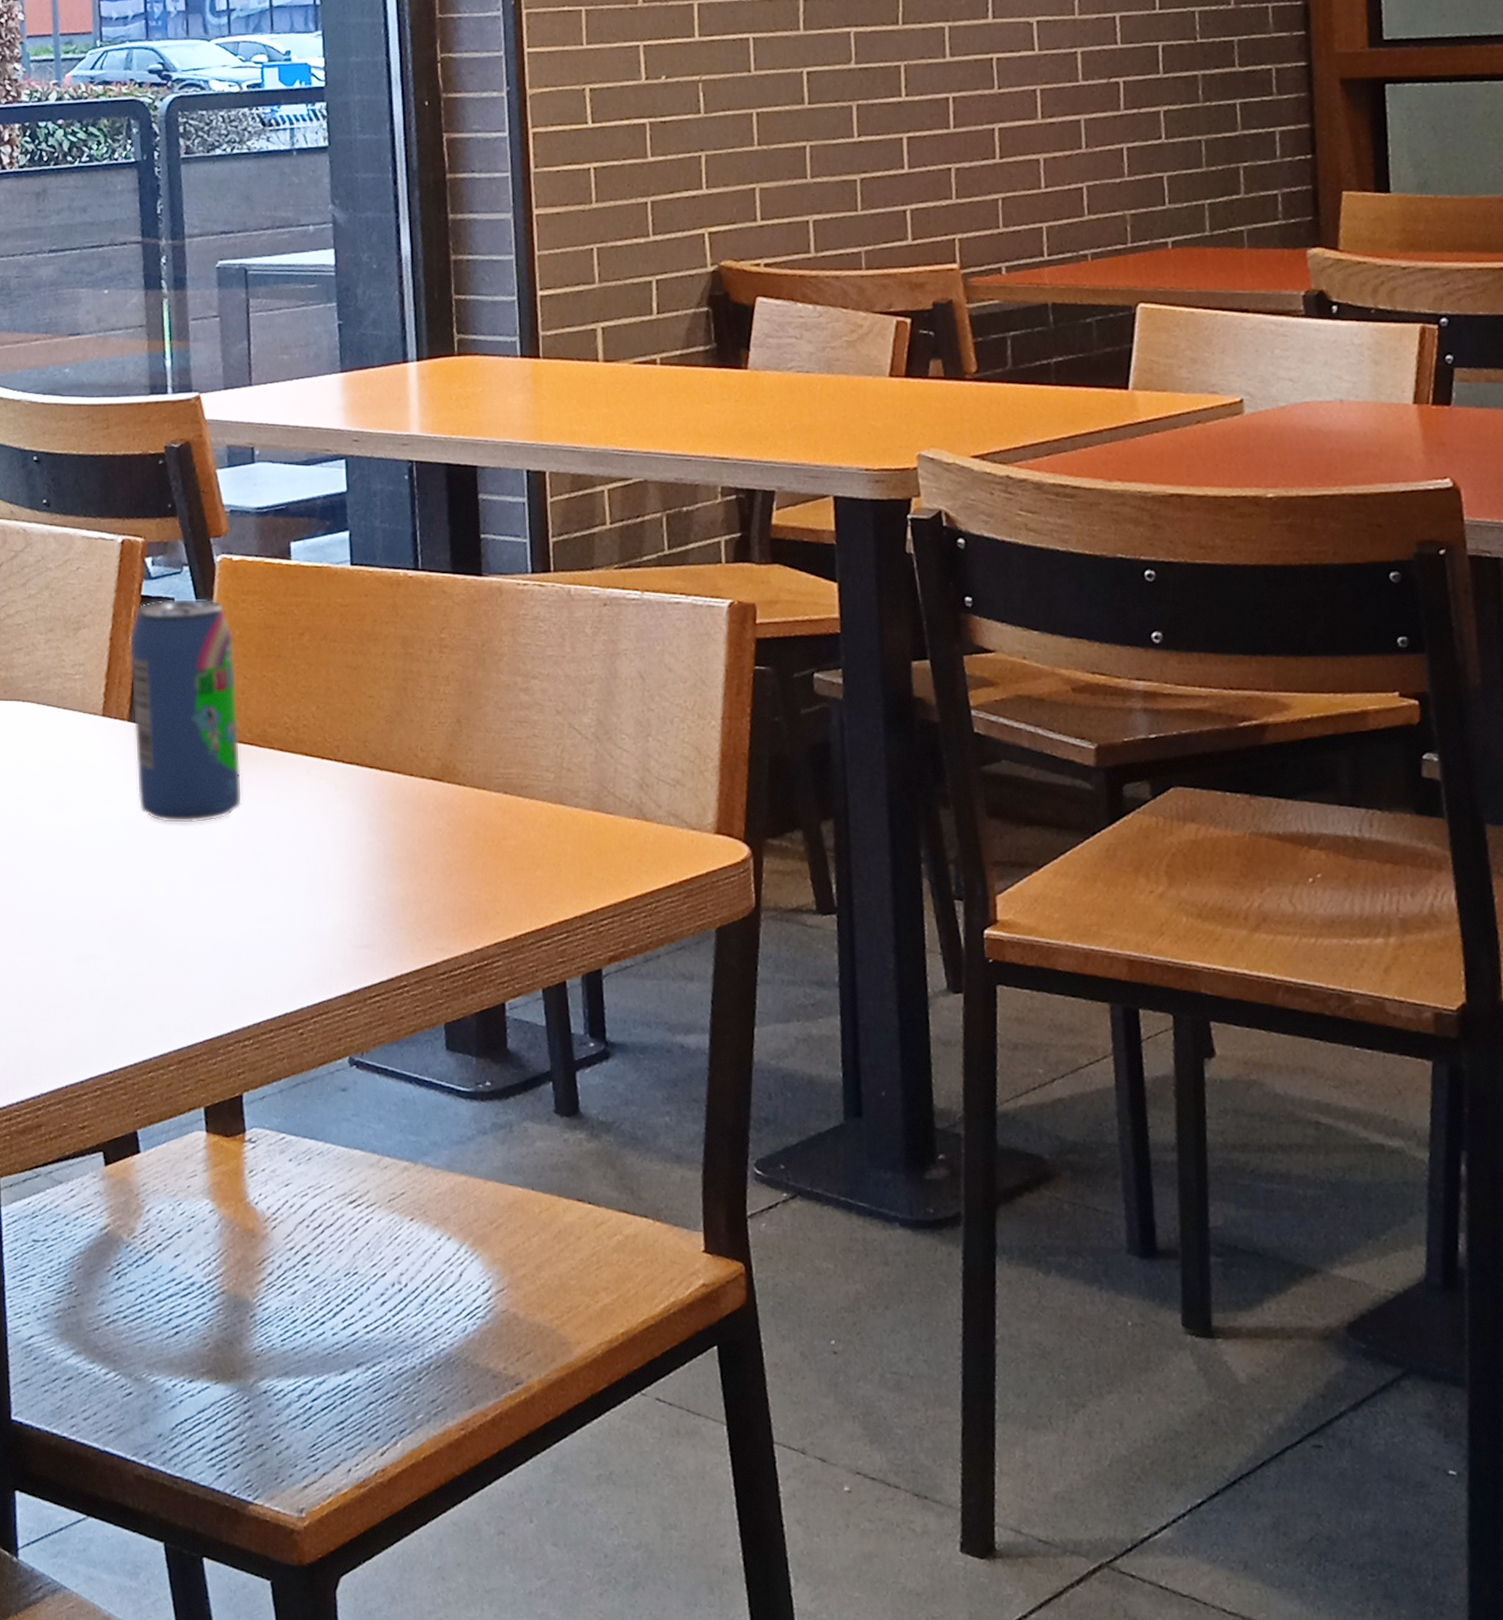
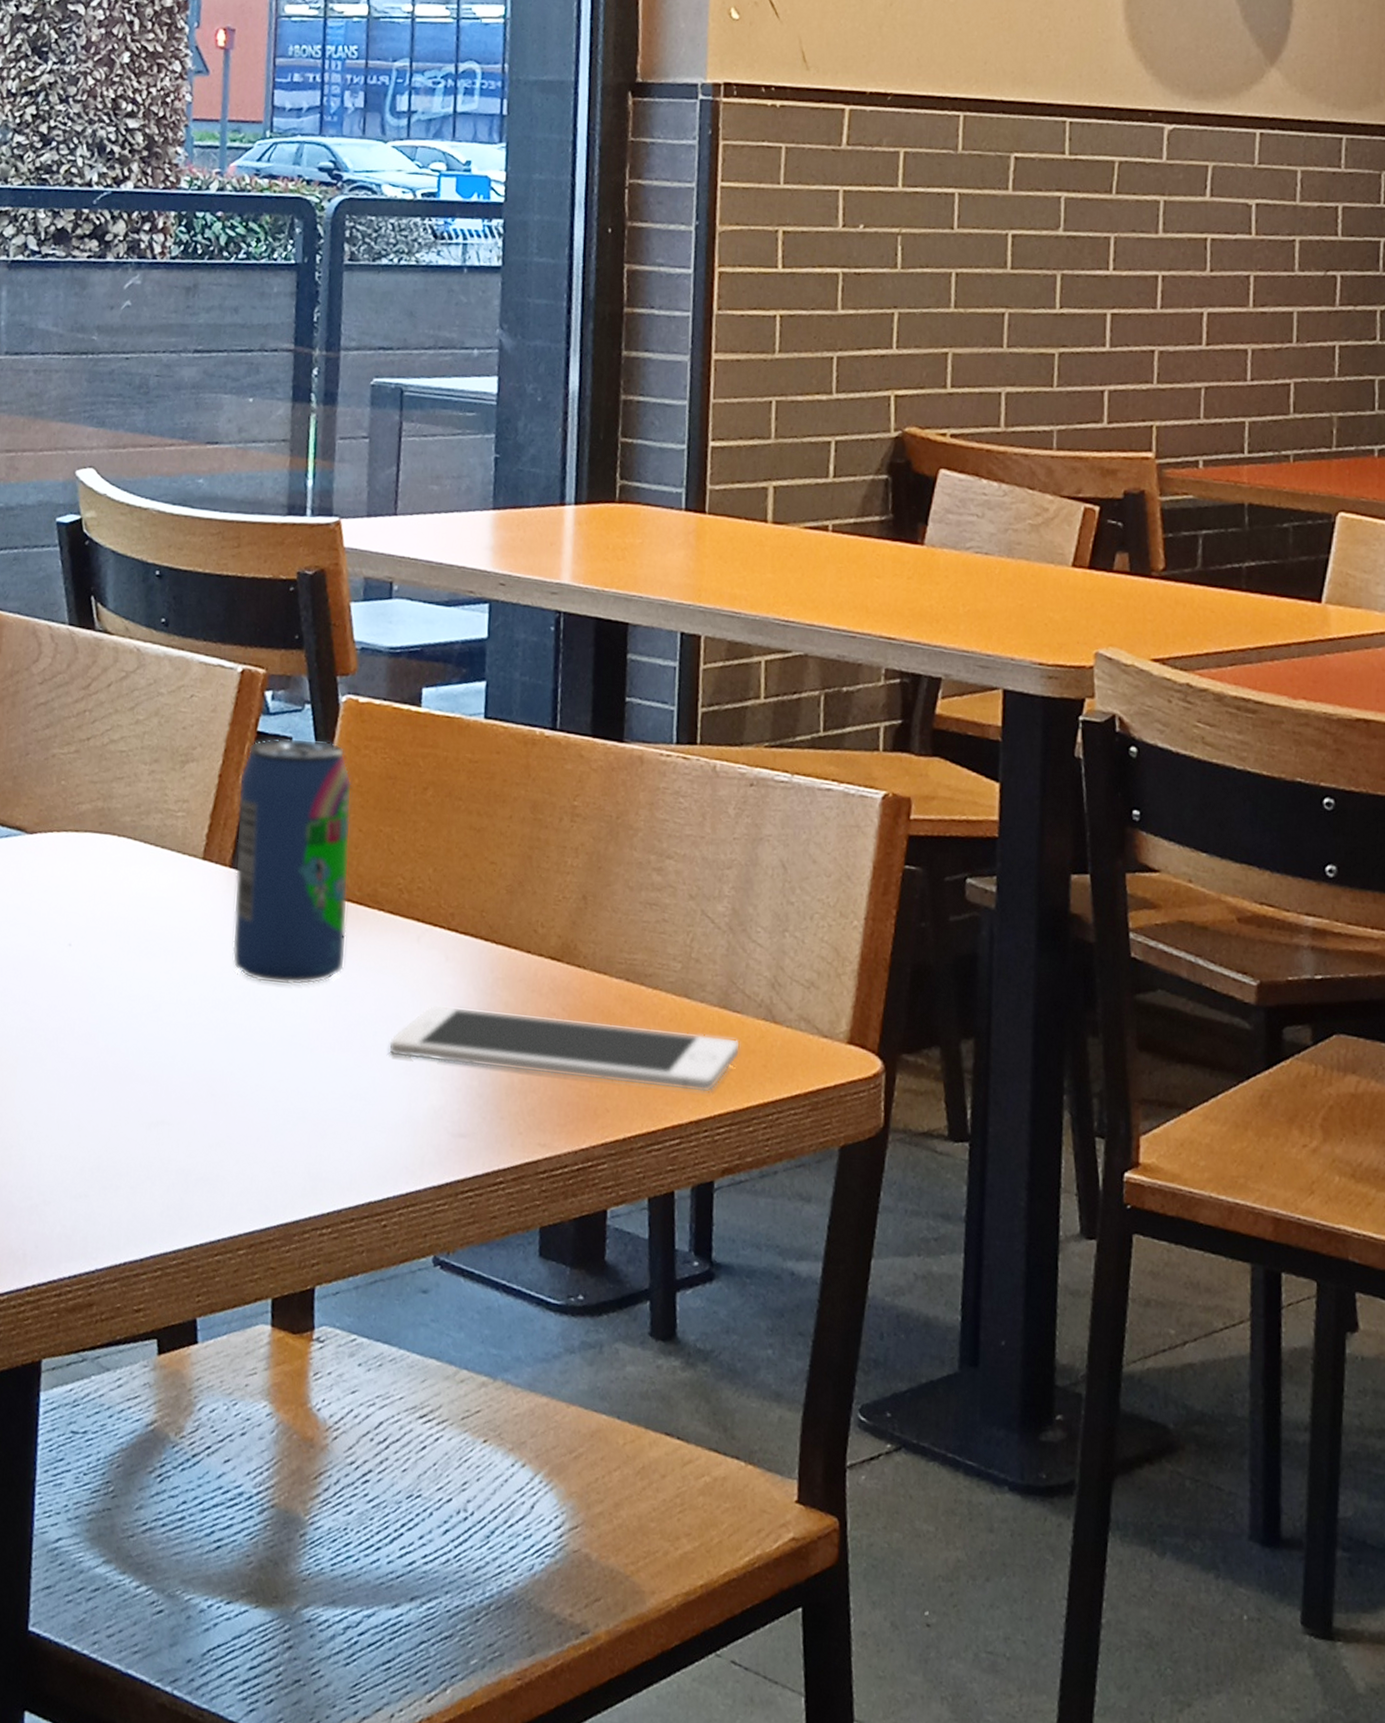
cell phone: none [289,829,616,890] -> present [388,1004,741,1094]

